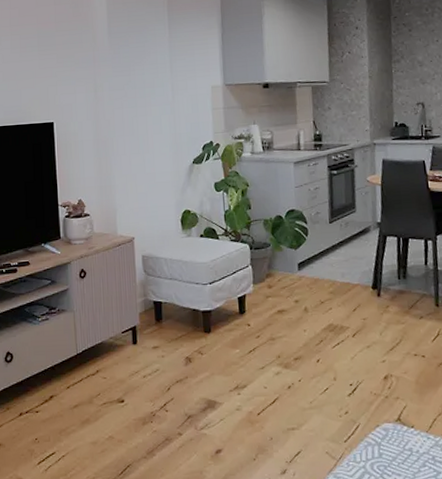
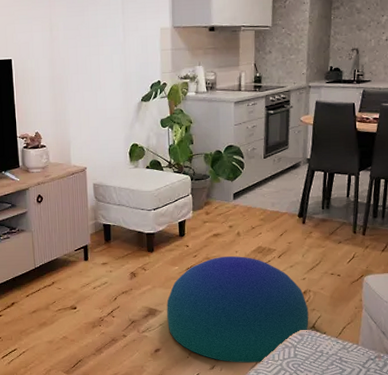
pouf: none [227,336,393,466] -> present [167,256,309,363]

